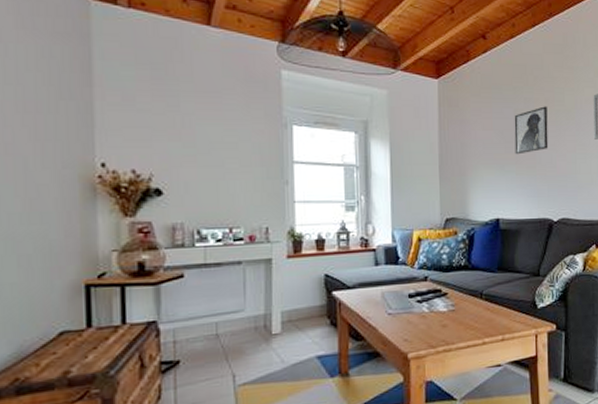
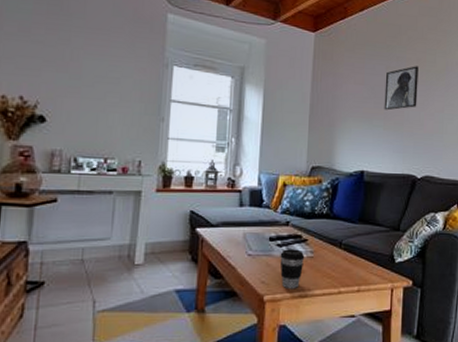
coffee cup: none [421,303,447,345] -> present [280,249,305,289]

